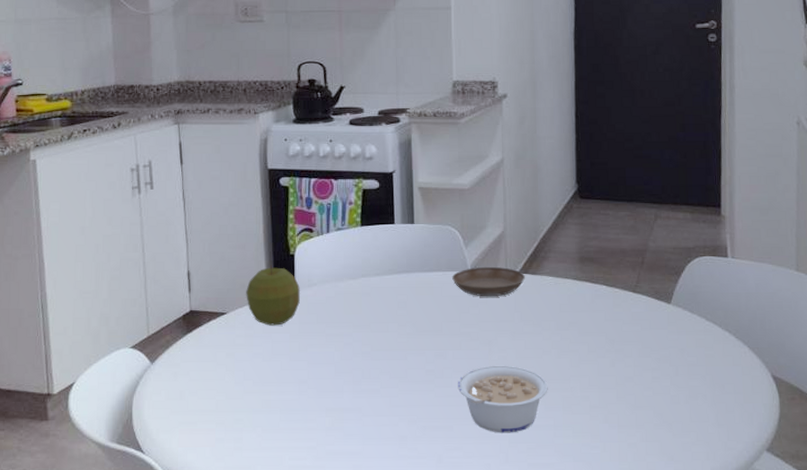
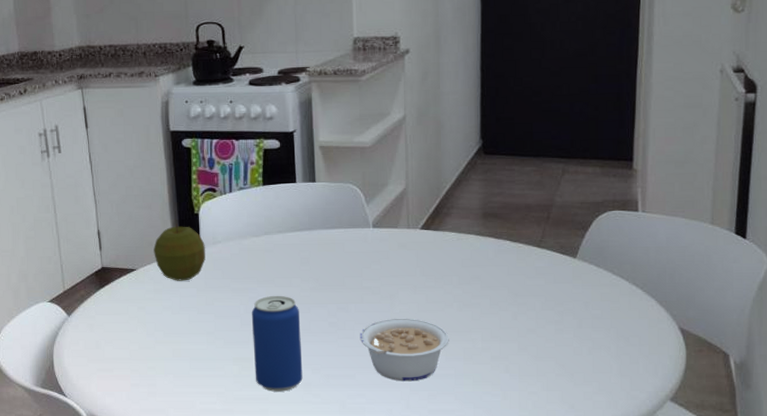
beverage can: none [346,341,399,445] -> present [251,295,303,392]
saucer: present [452,266,525,297] -> none [354,223,427,253]

